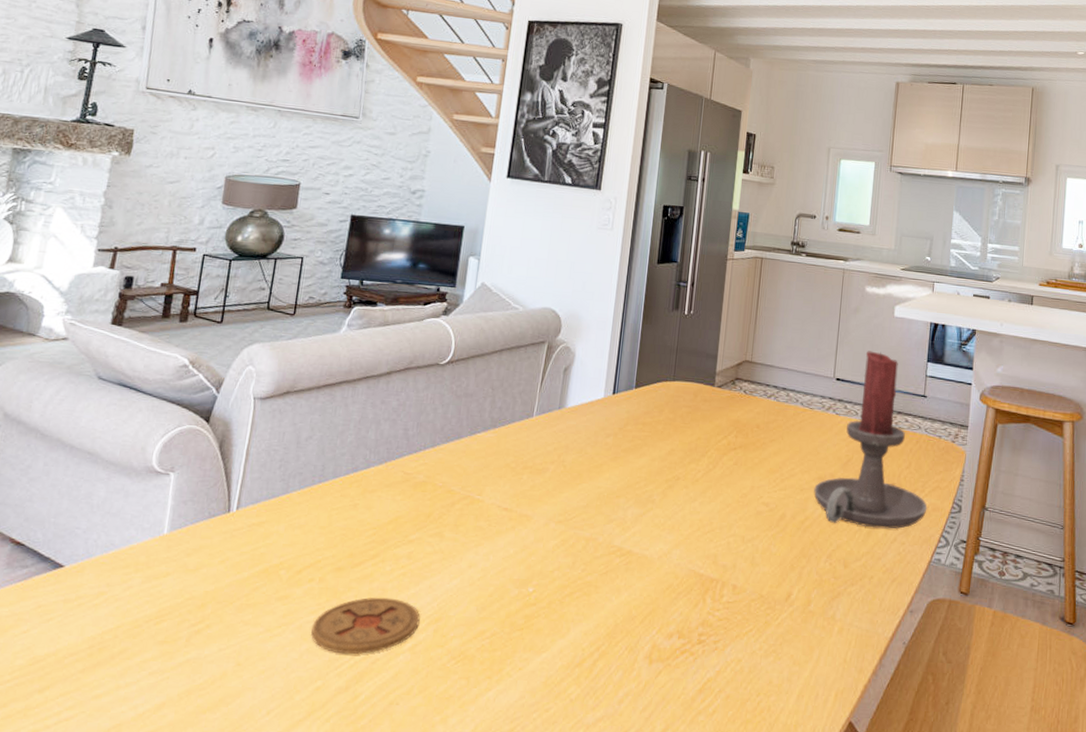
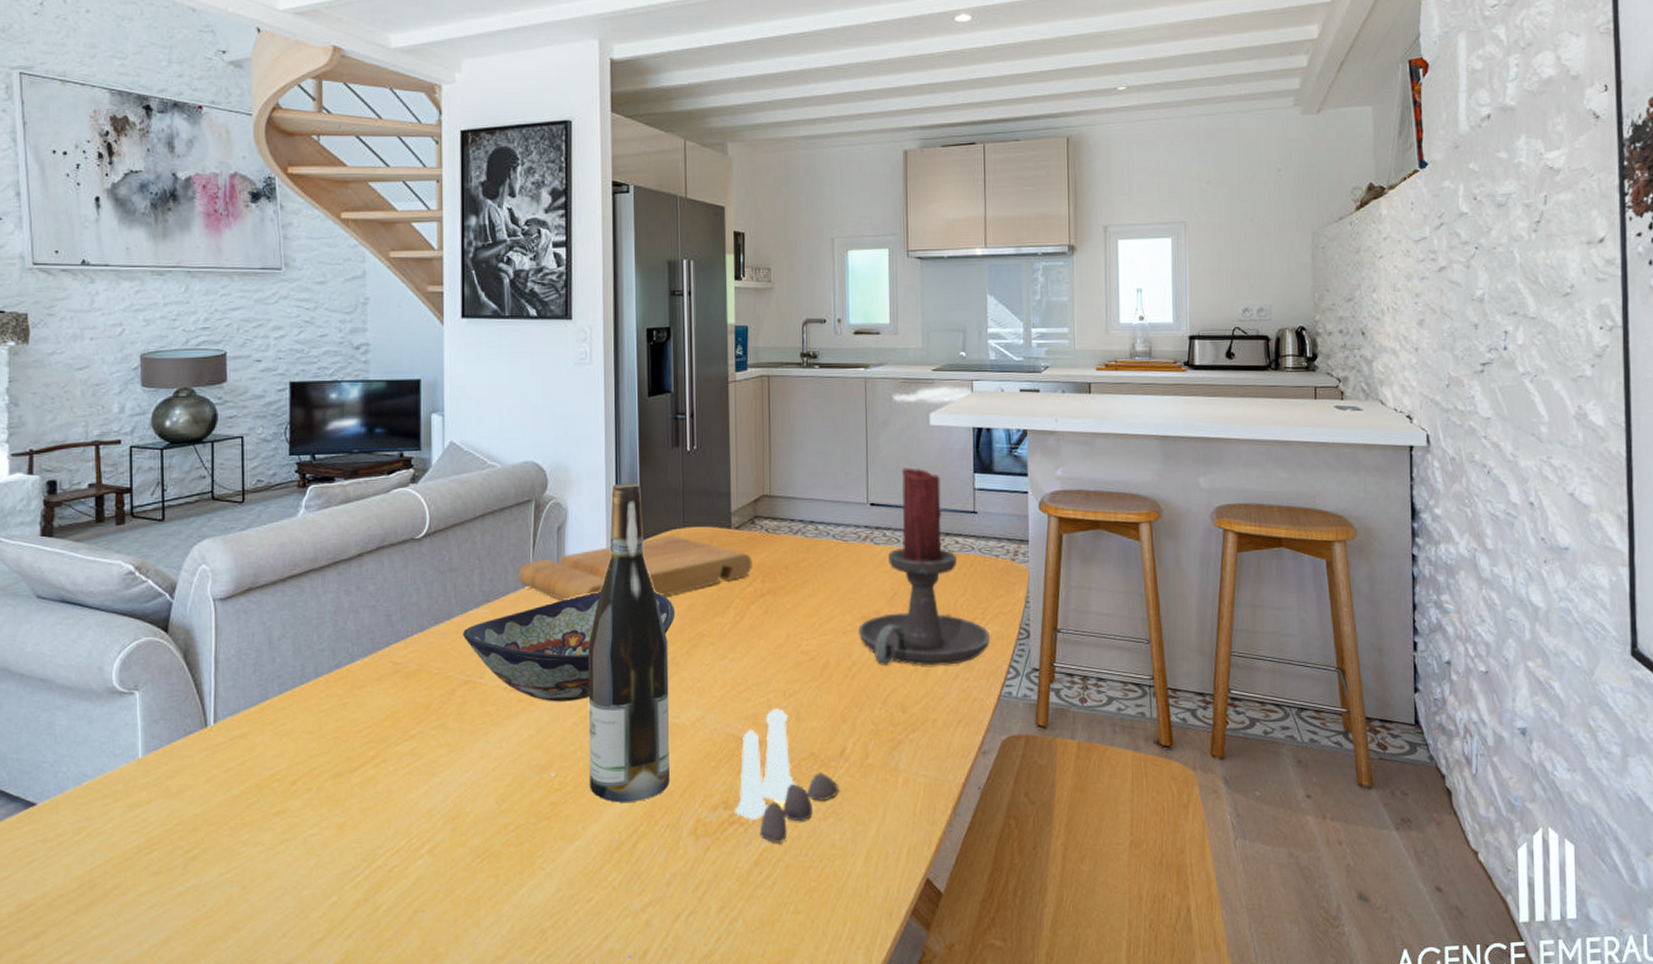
coaster: present [311,597,420,655] -> none [317,799,435,865]
decorative bowl: none [469,429,657,525] -> present [463,592,676,702]
cutting board: none [524,386,729,440] -> present [518,535,752,601]
wine bottle: none [561,336,648,623] -> present [588,482,670,803]
salt and pepper shaker set: none [687,551,782,675] -> present [735,709,840,843]

